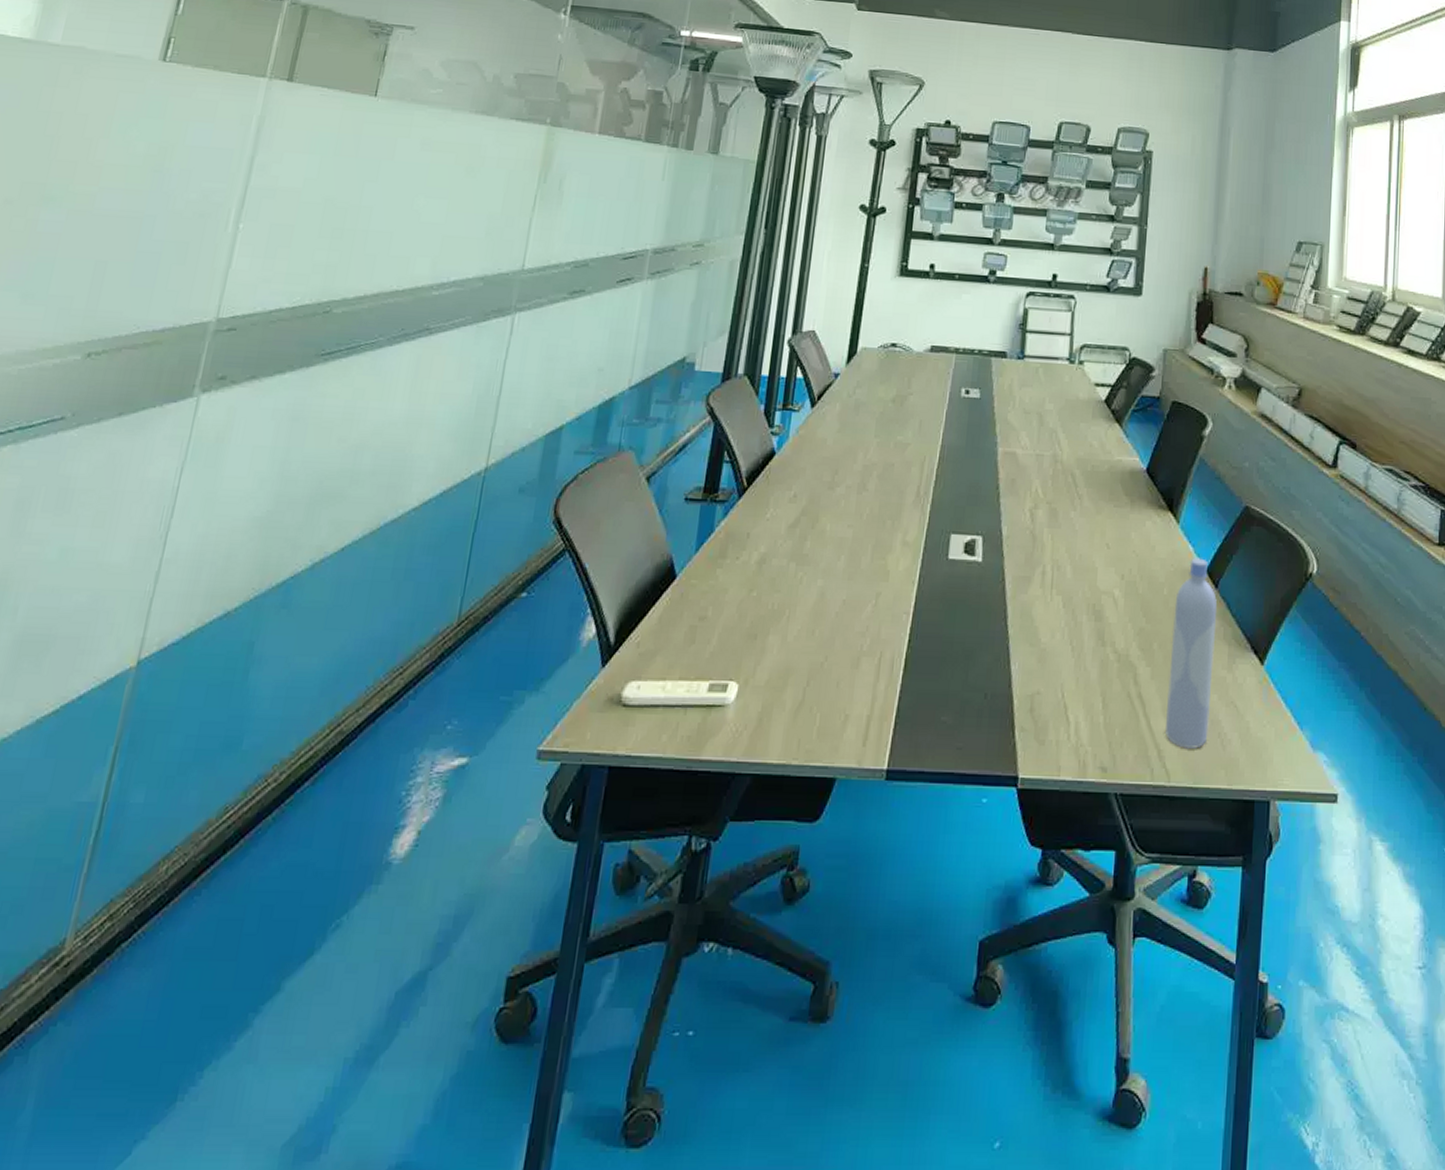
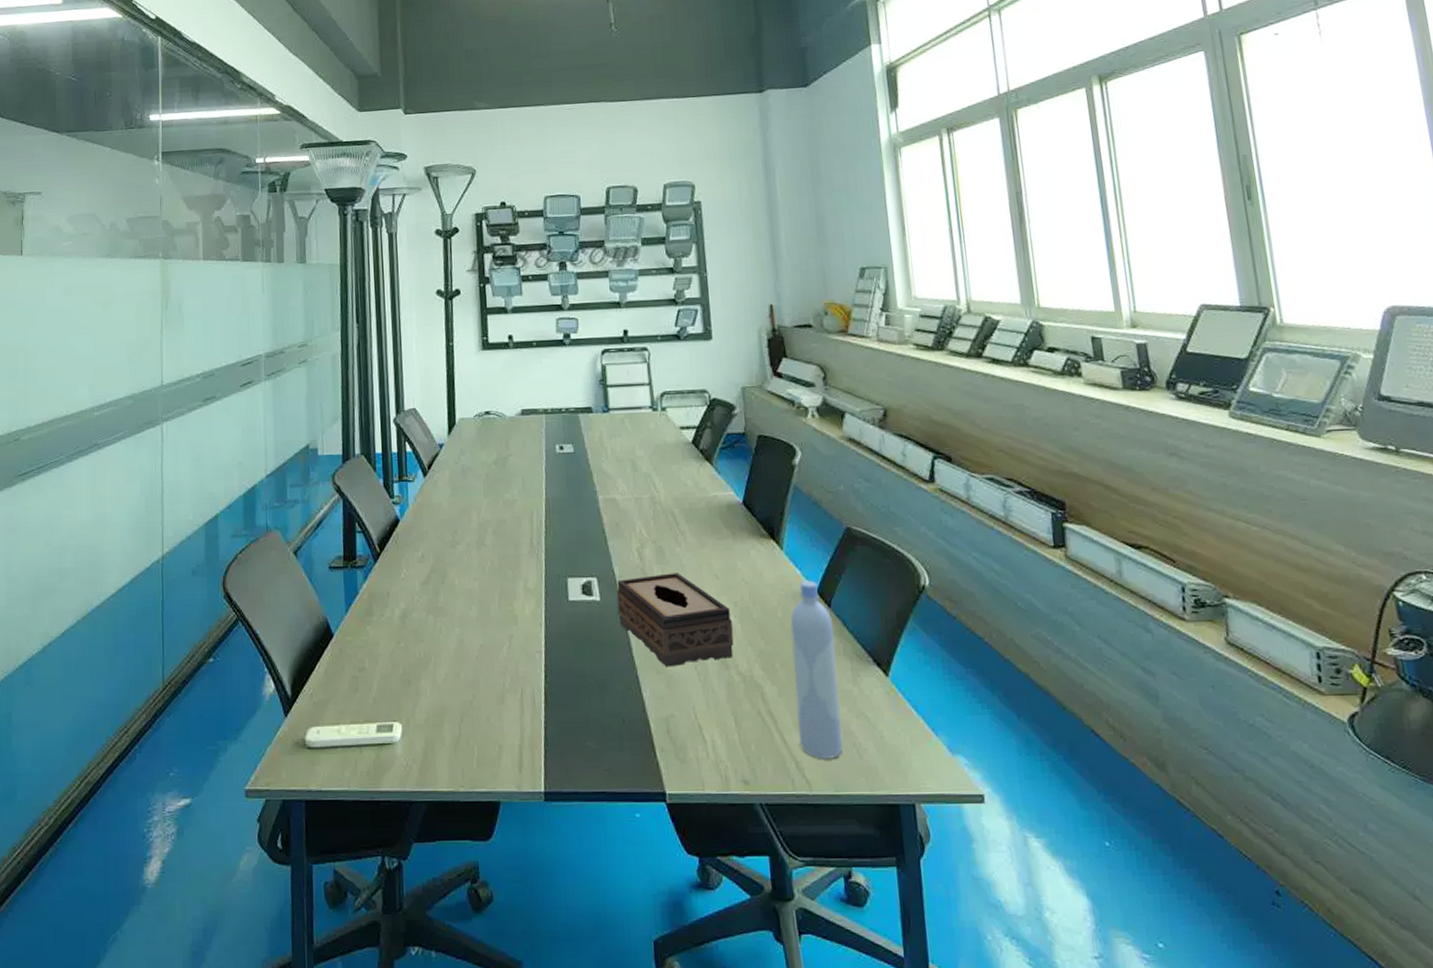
tissue box: none [999,538,1116,640] -> present [616,573,734,668]

